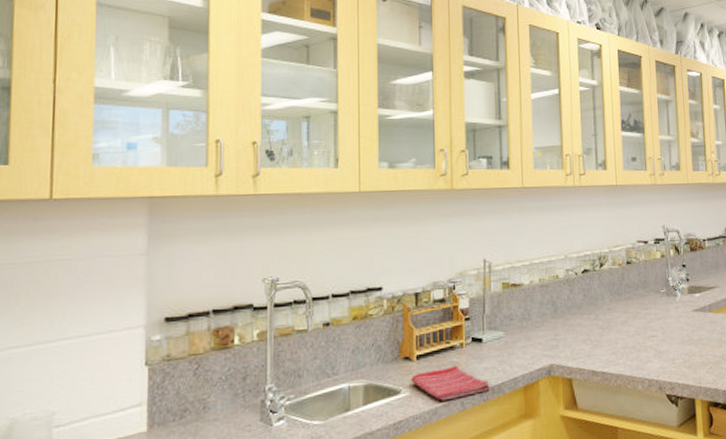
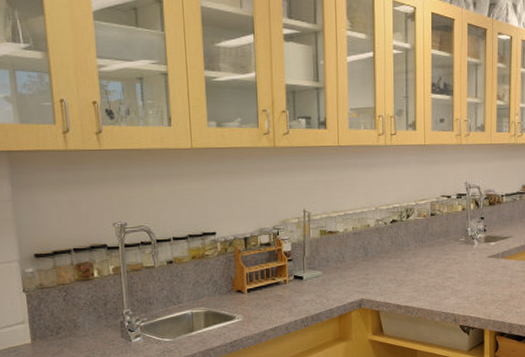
dish towel: present [411,365,490,401] -> none [243,297,310,326]

